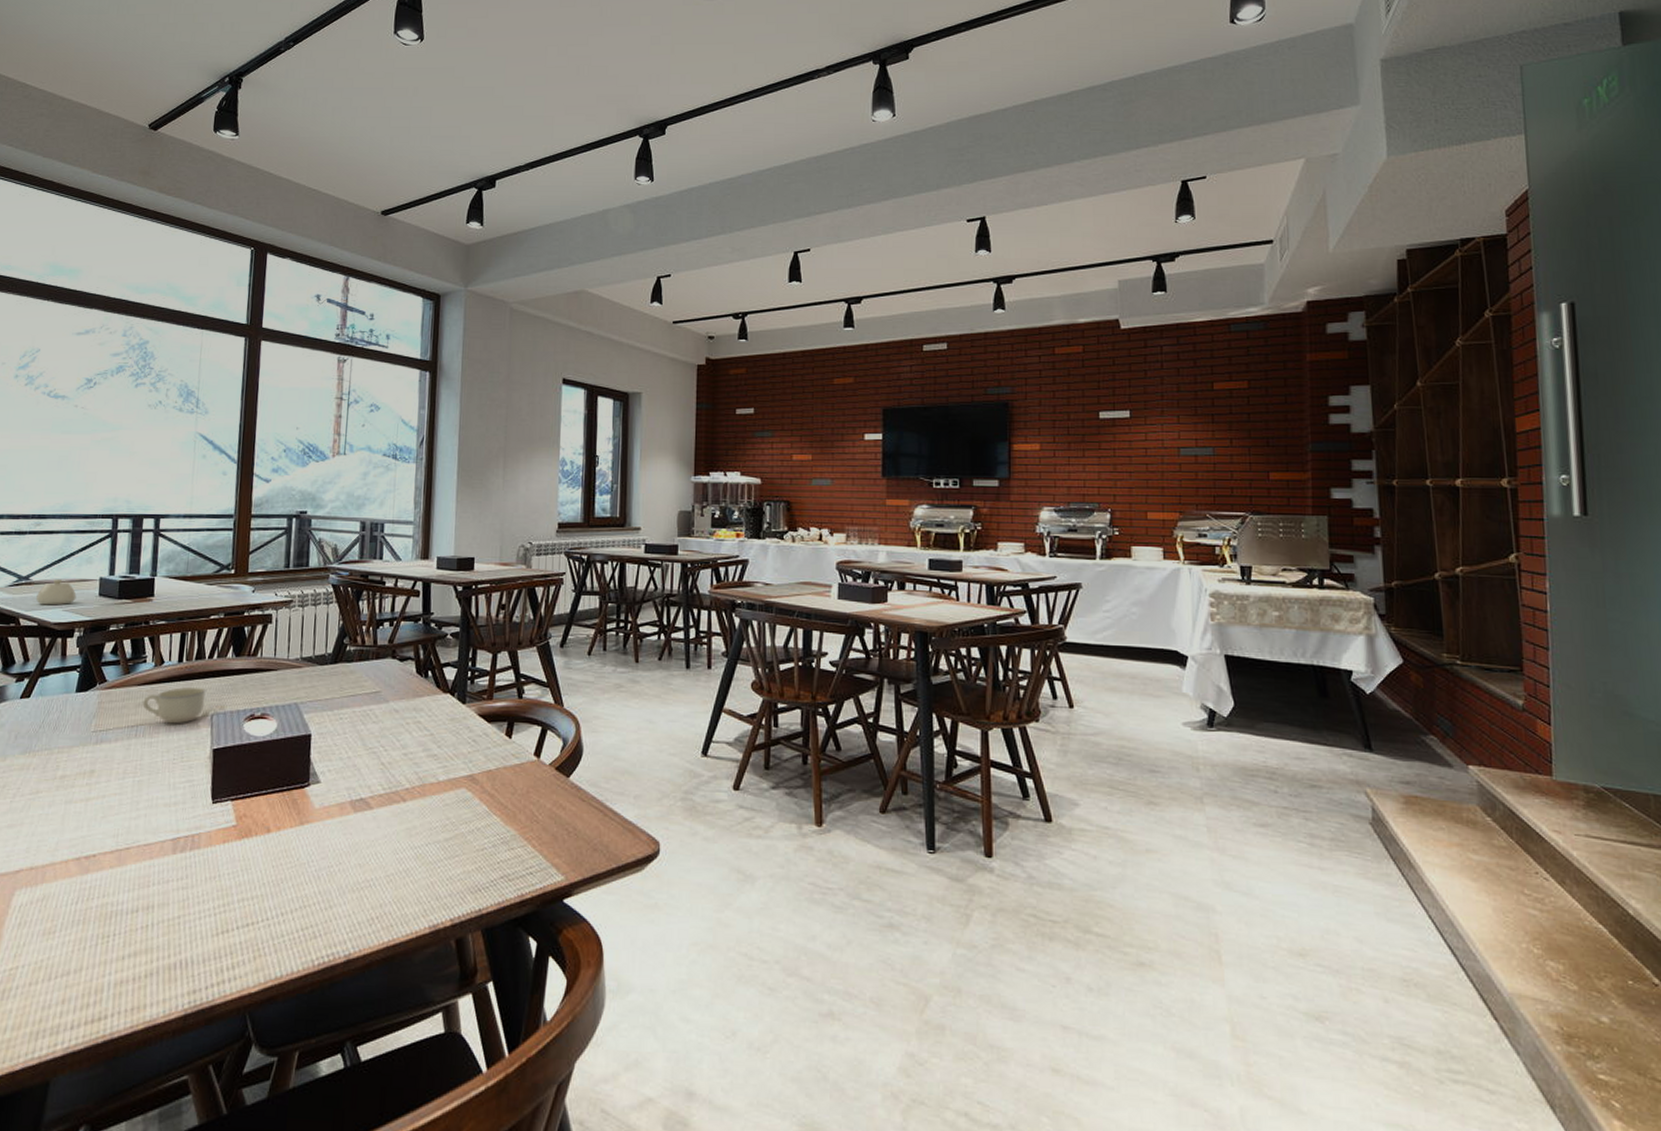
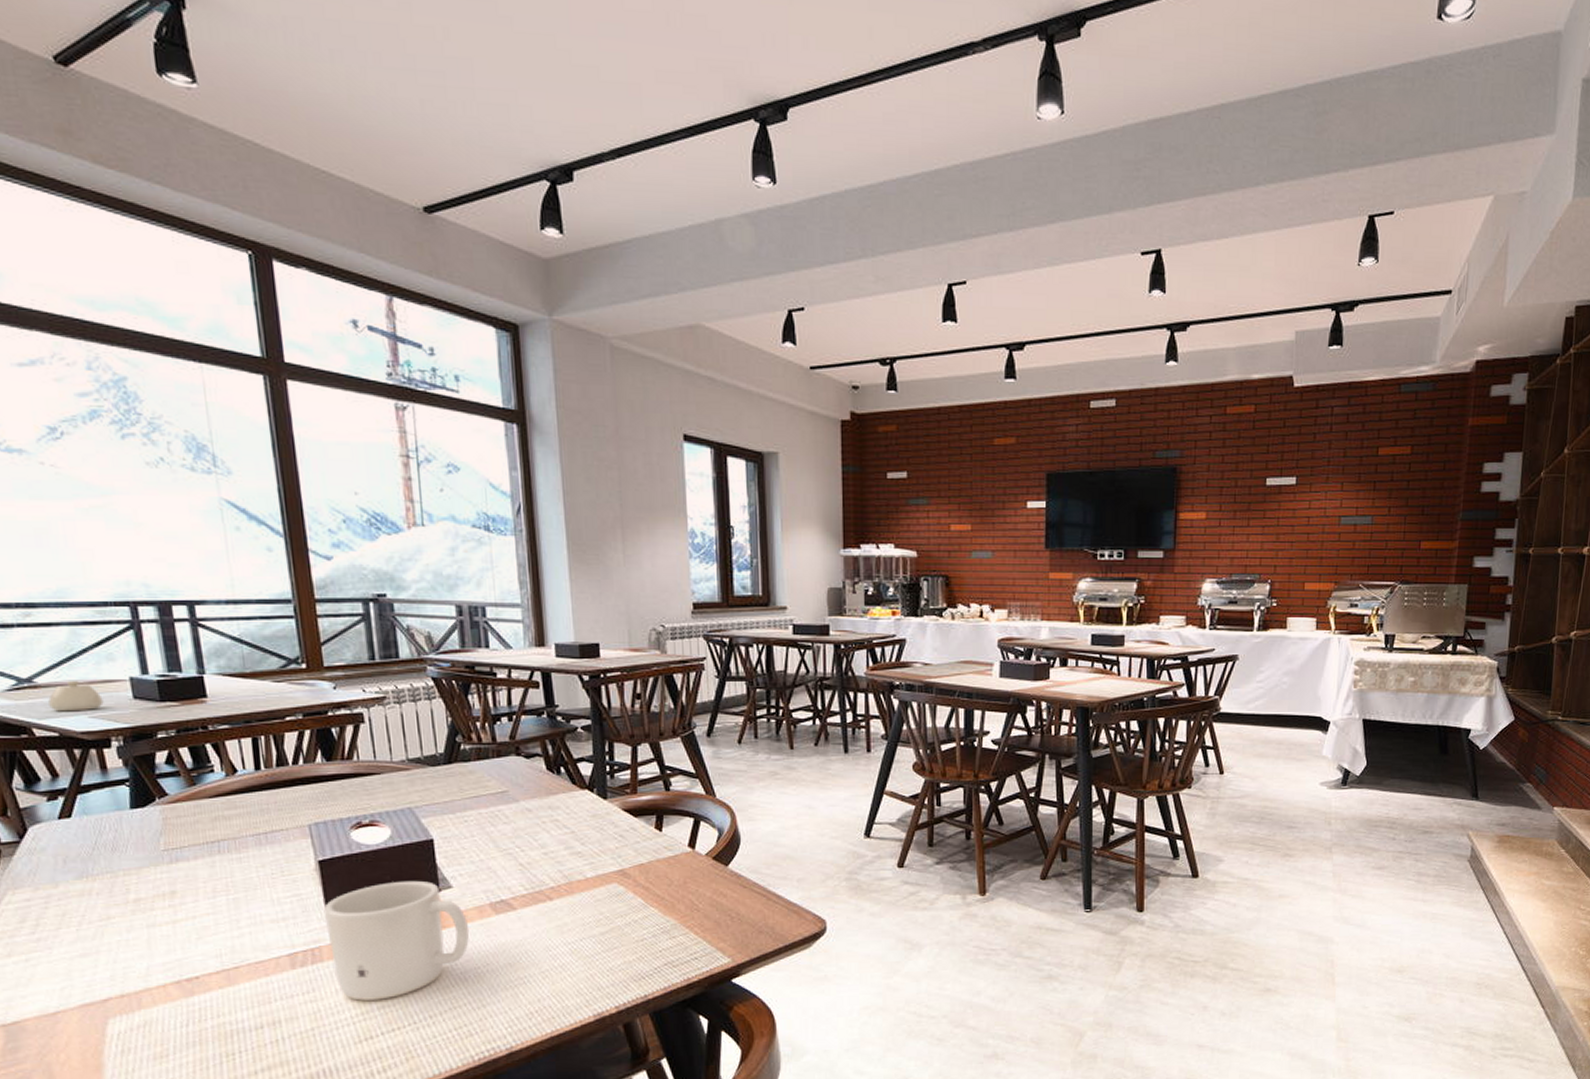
cup: present [142,686,206,724] -> none [219,796,299,837]
mug: none [208,773,329,892] -> present [323,880,470,1001]

